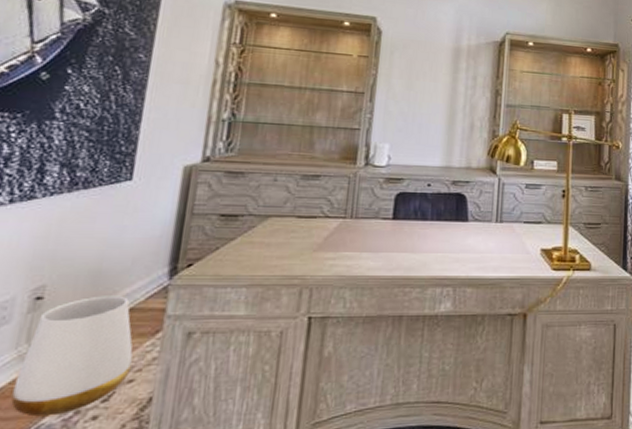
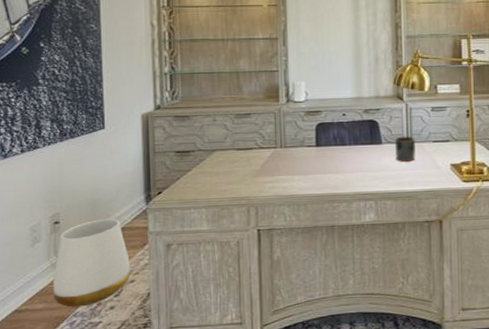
mug: none [482,214,505,245] -> present [395,136,415,163]

